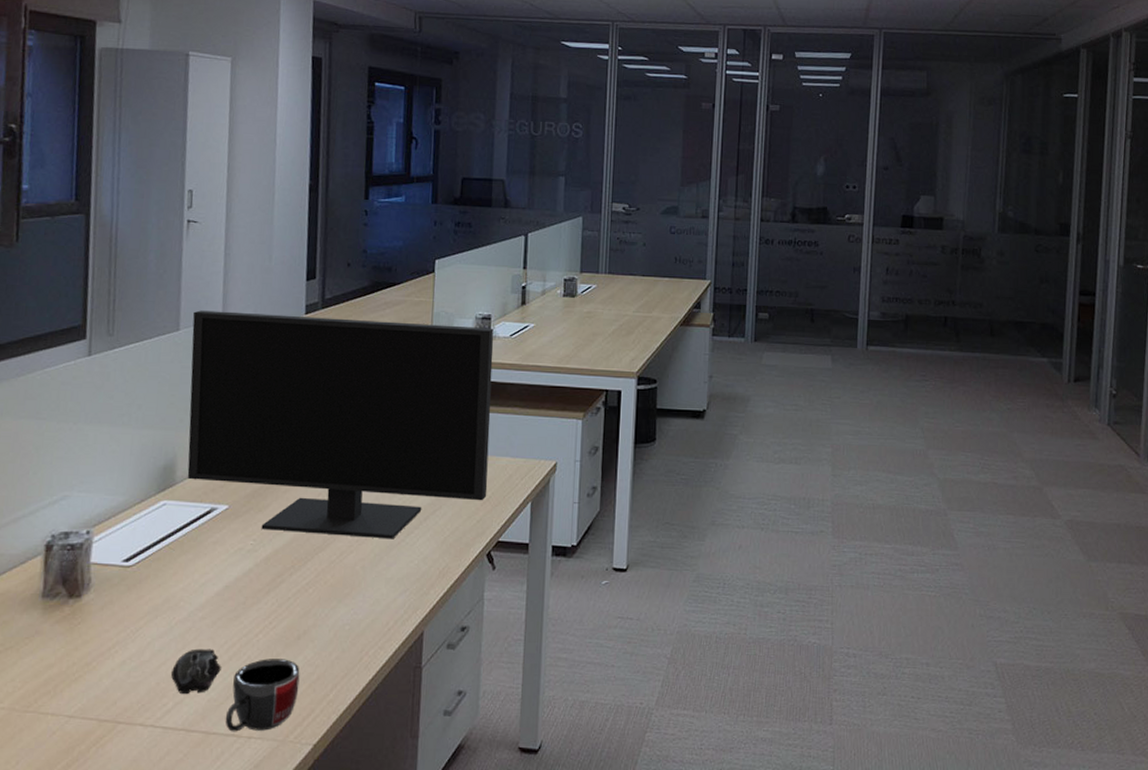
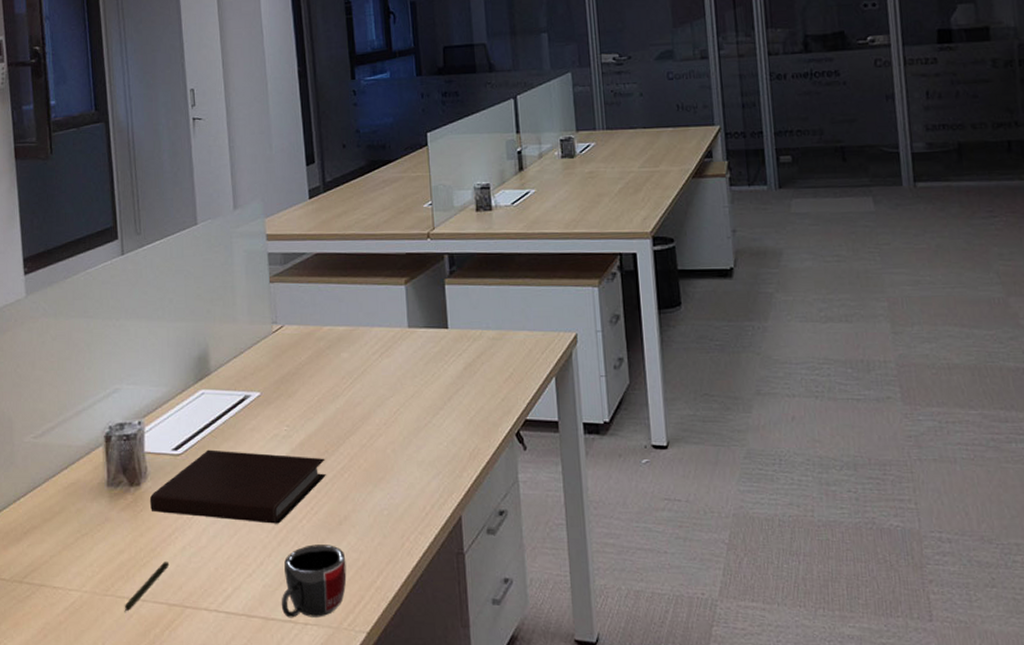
pen: none [46,676,105,729] -> present [124,562,170,612]
notebook: none [90,562,291,638] -> present [150,449,326,524]
computer mouse: present [171,648,221,695] -> none [227,534,272,580]
monitor: present [187,310,494,539] -> none [208,197,509,421]

